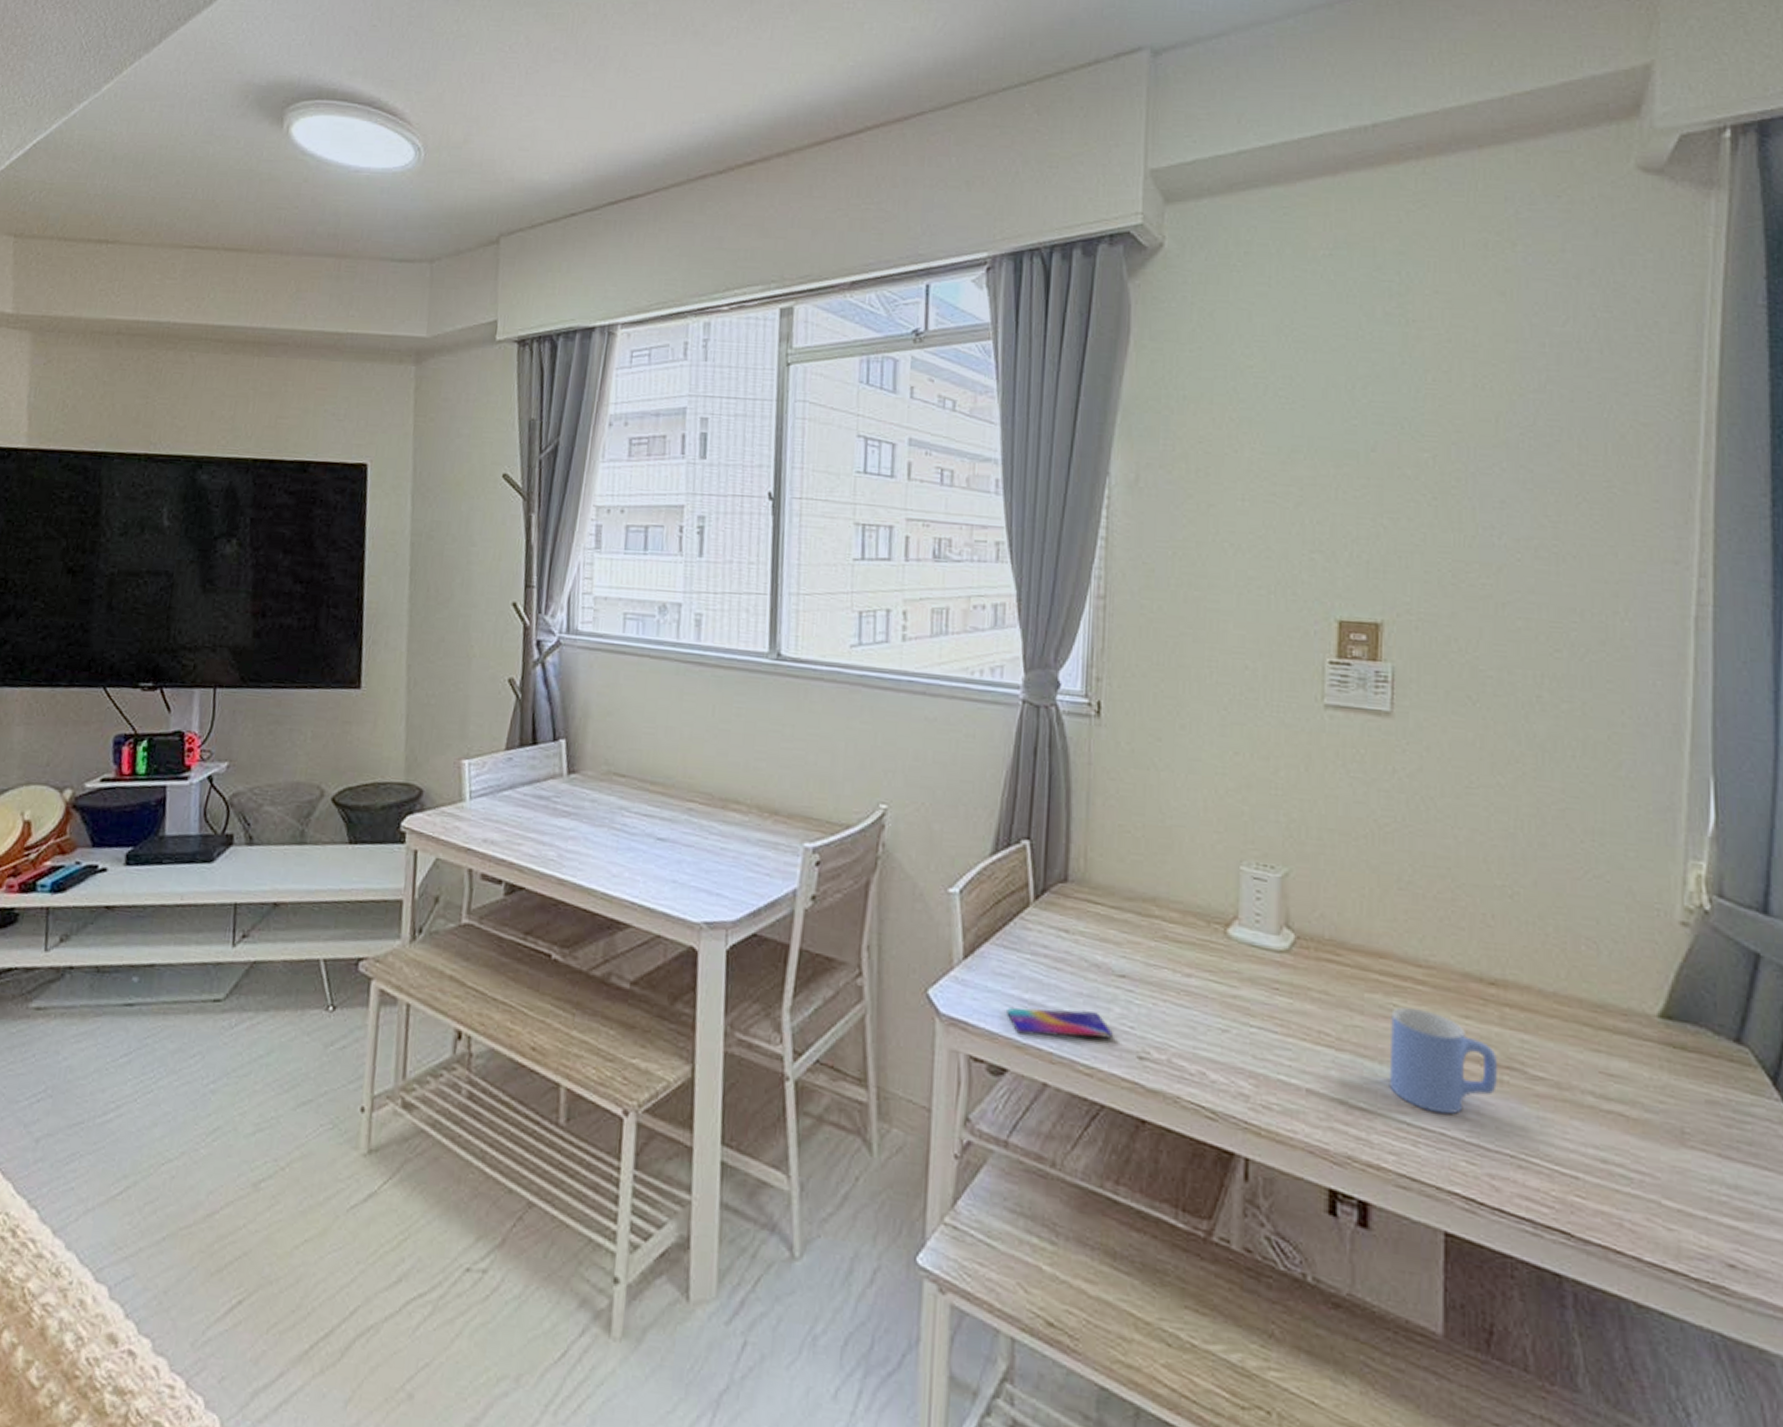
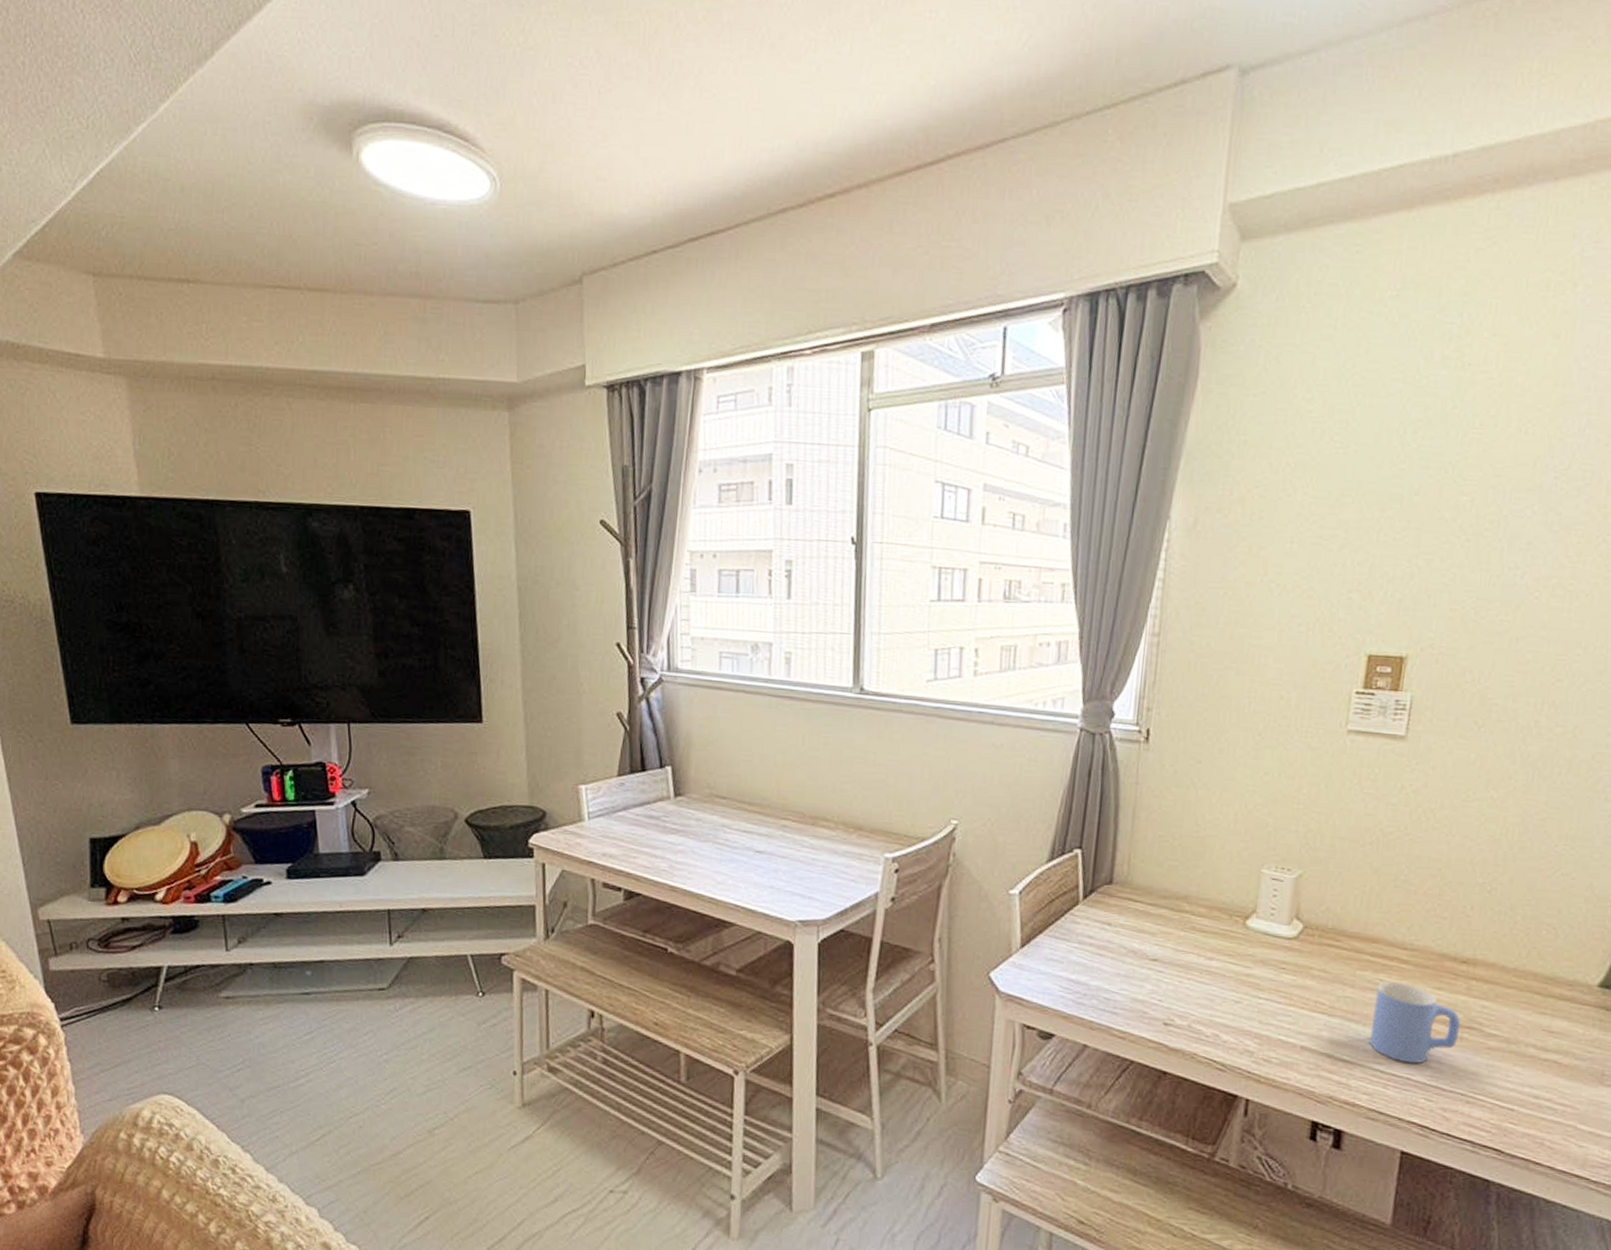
smartphone: present [1007,1008,1113,1039] -> none [1056,986,1144,1010]

